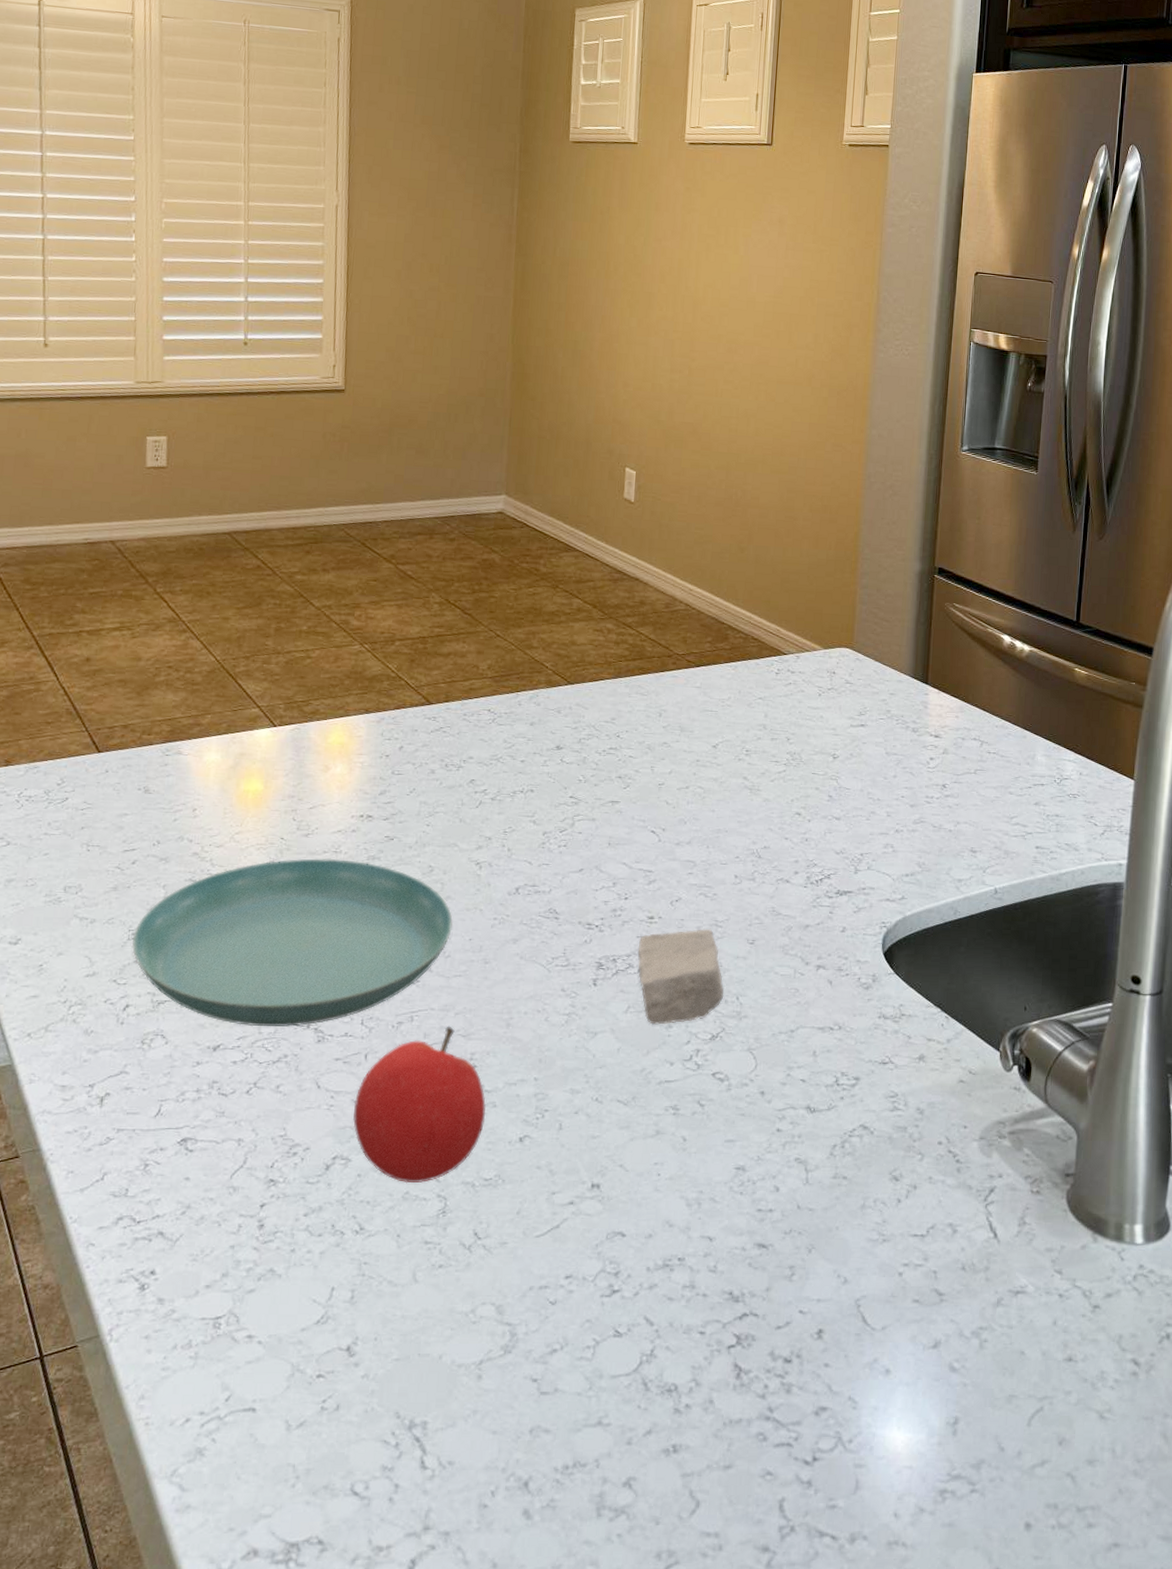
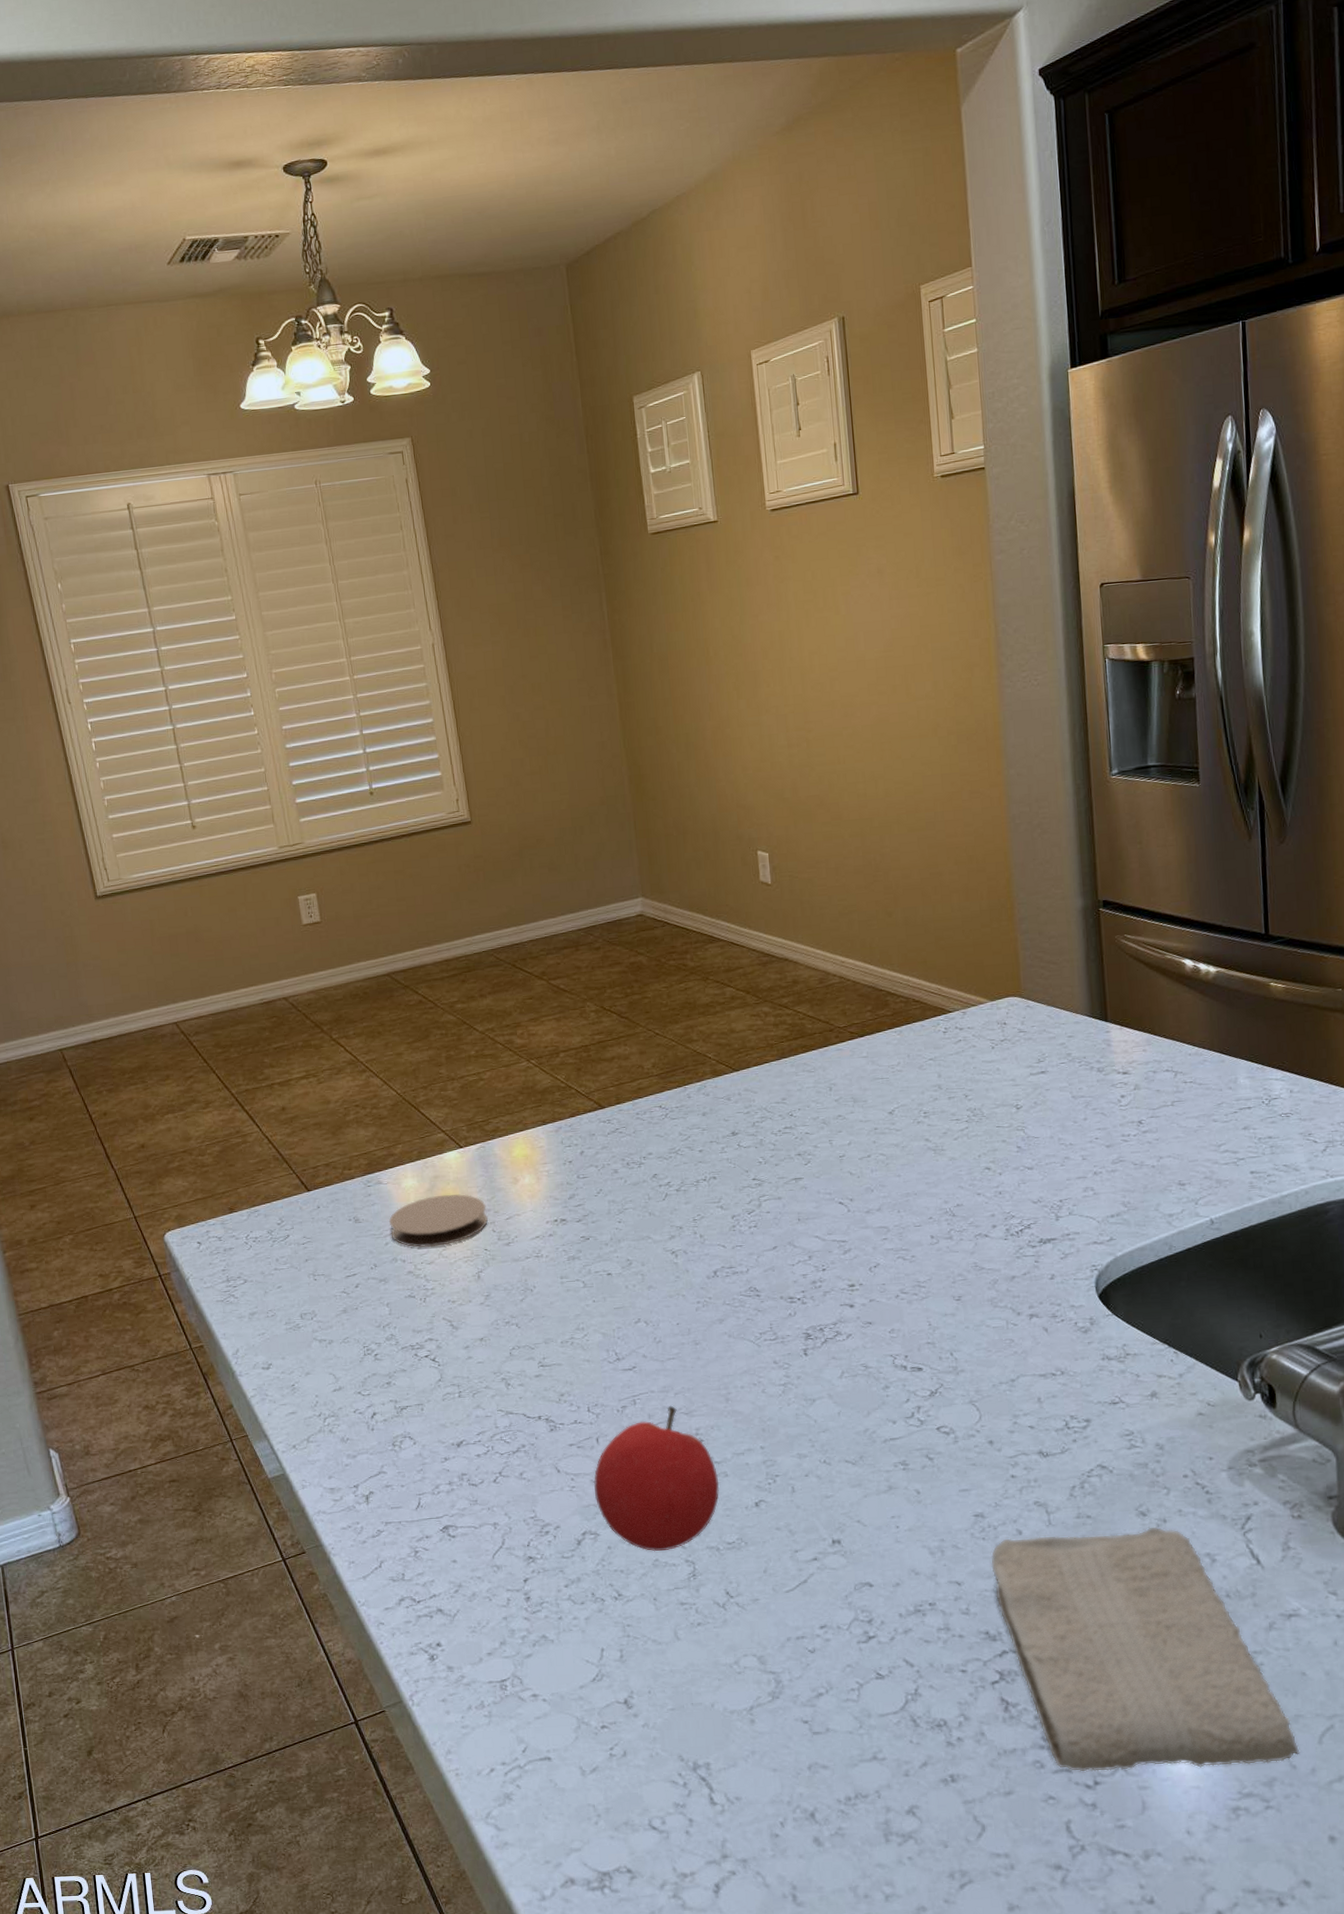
saucer: present [131,858,453,1027] -> none [368,1262,659,1423]
coaster: none [181,774,291,830] -> present [388,1194,488,1248]
soap bar: present [637,928,724,1025] -> none [843,1289,938,1387]
washcloth: none [744,1192,1010,1447] -> present [990,1526,1300,1772]

